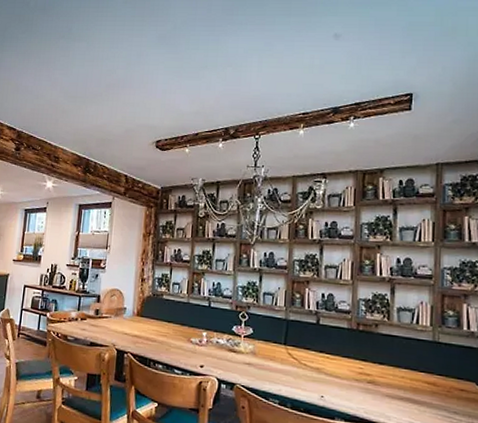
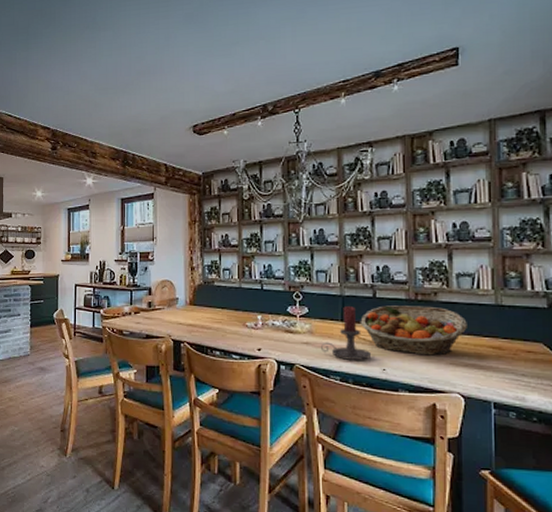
candle holder: none [262,330,311,386] -> present [321,306,372,360]
fruit basket: none [302,333,405,387] -> present [360,305,467,356]

